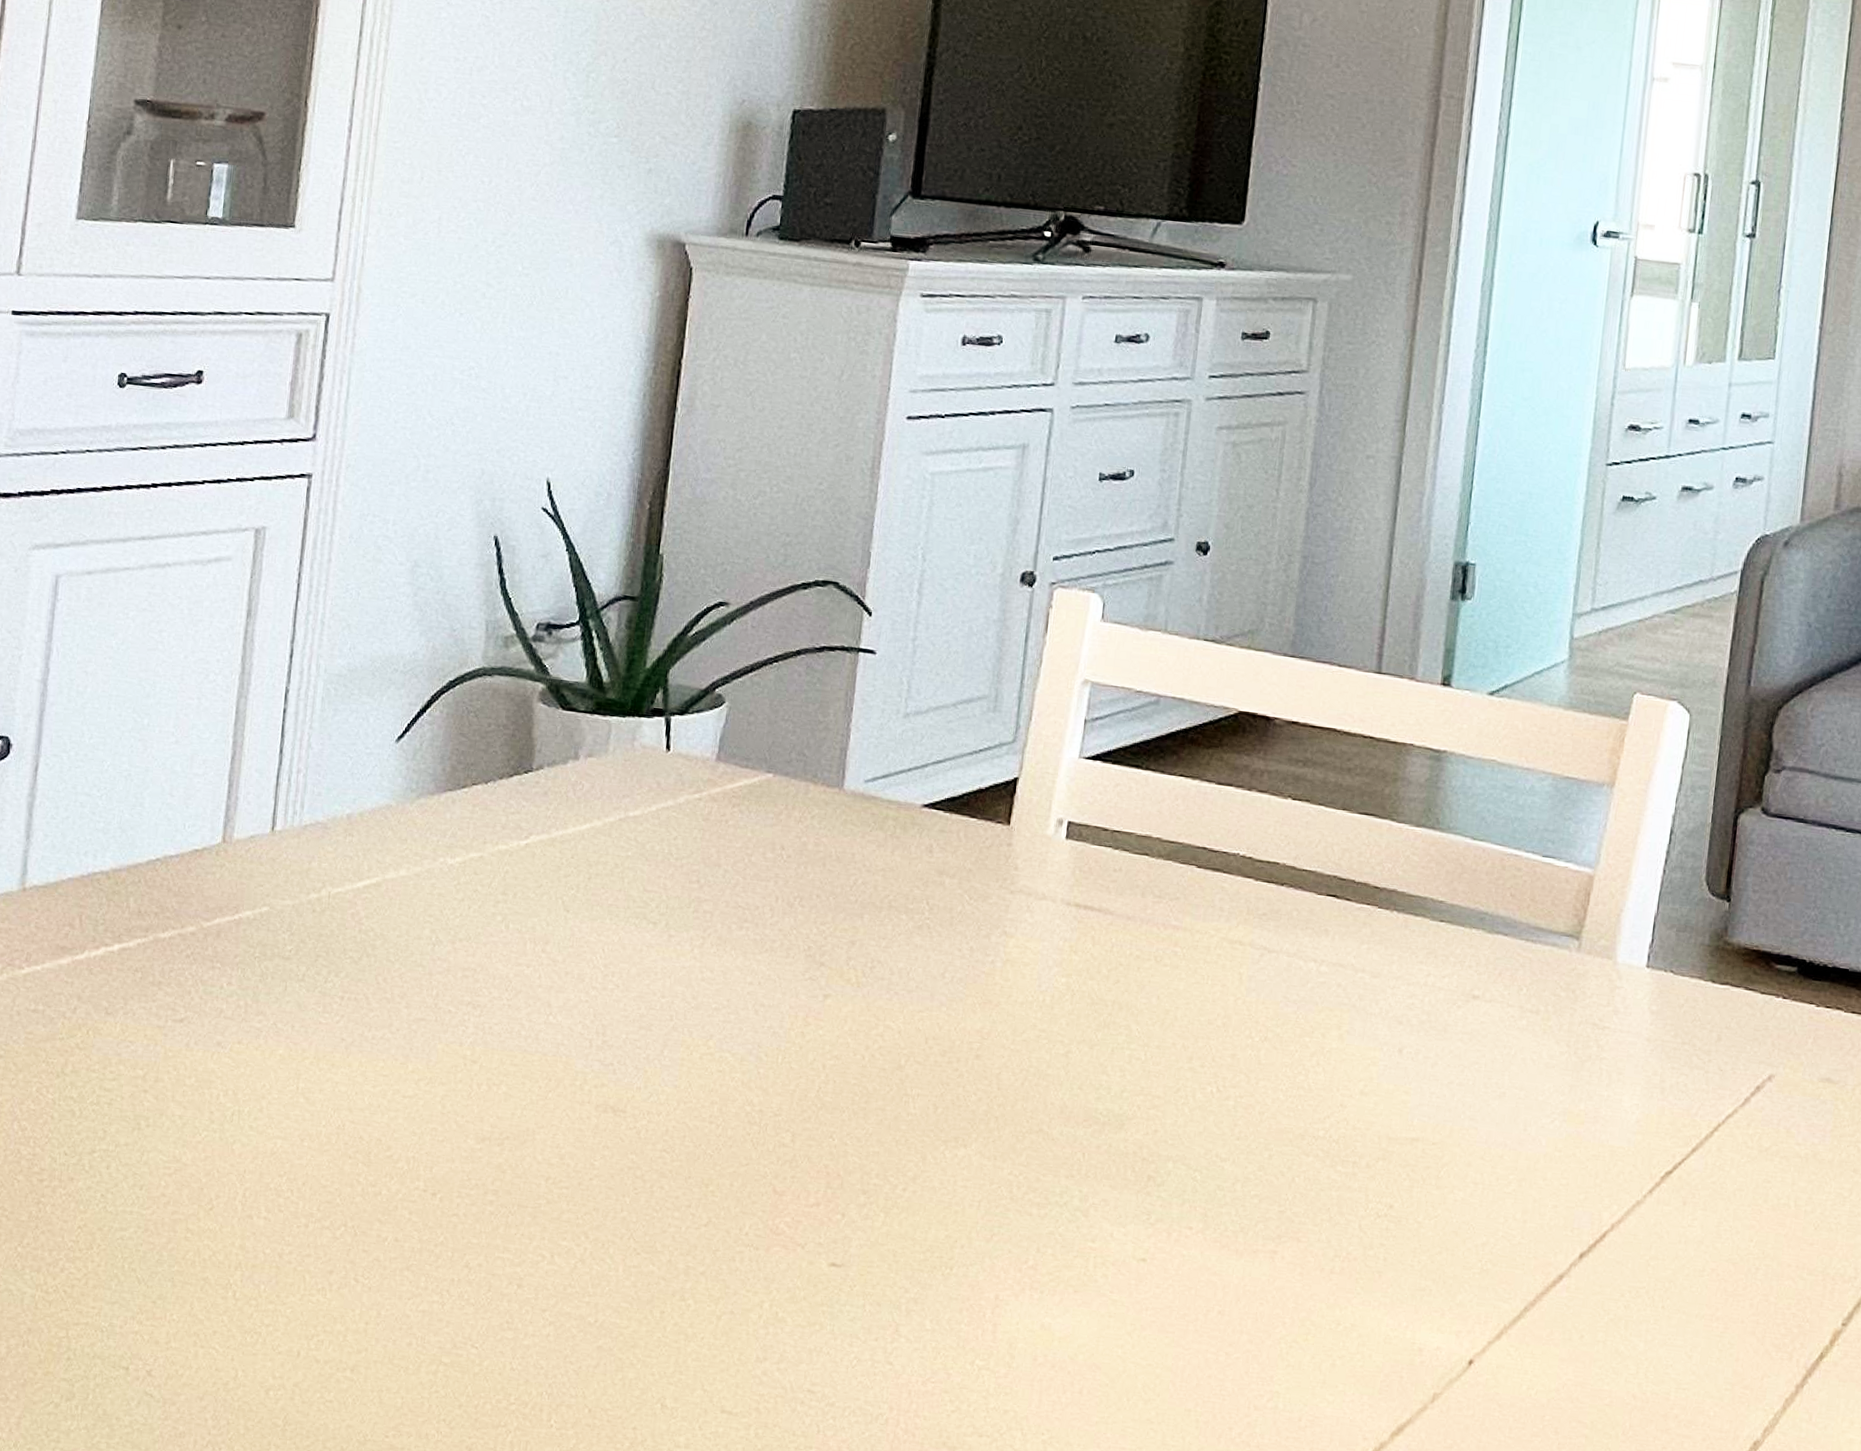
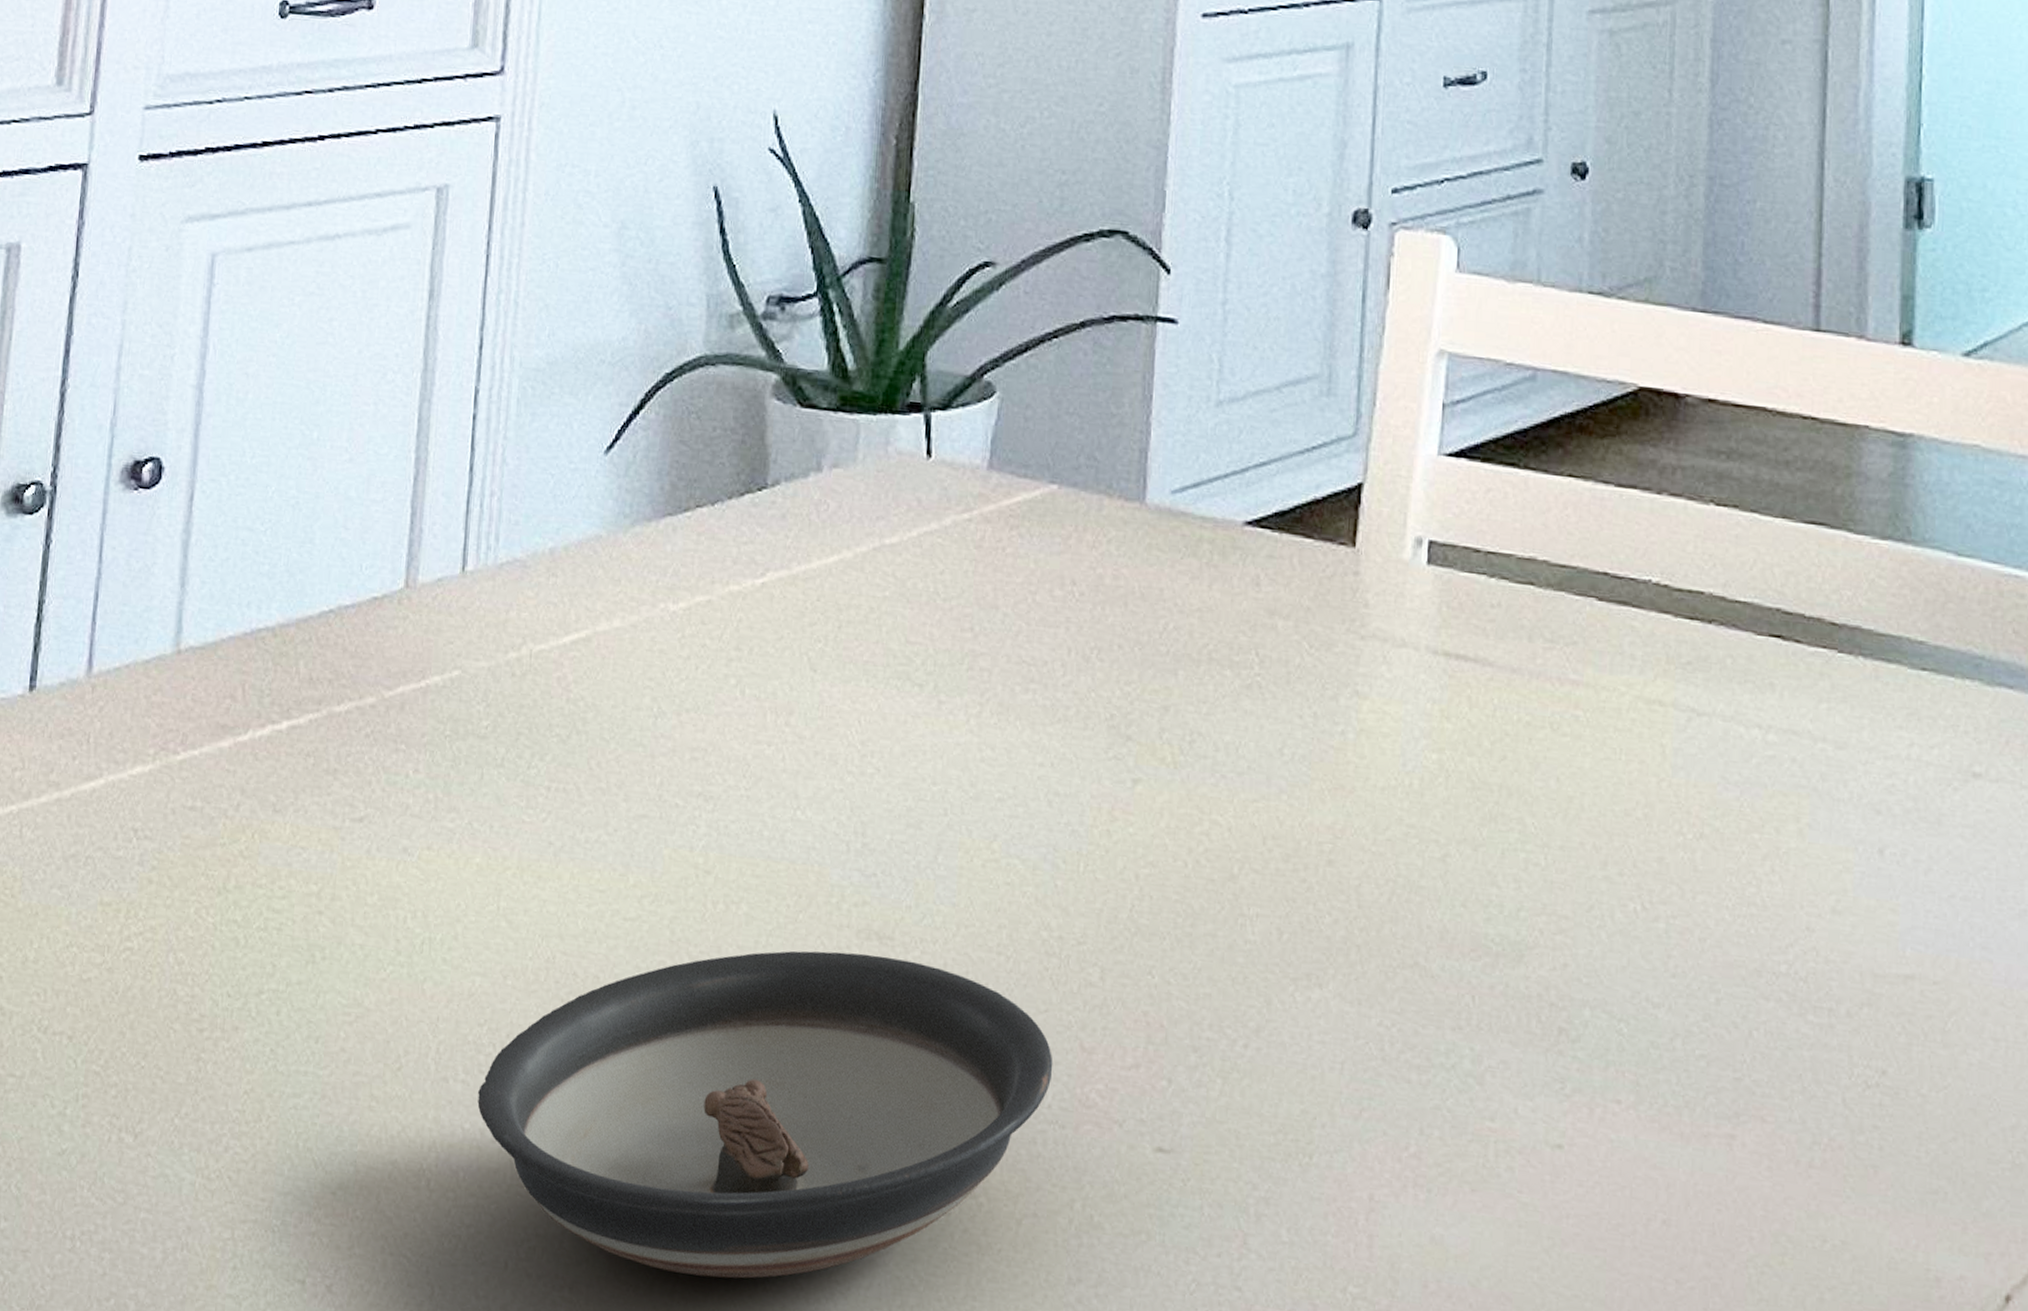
saucer: none [277,1120,751,1361] -> present [477,950,1053,1279]

